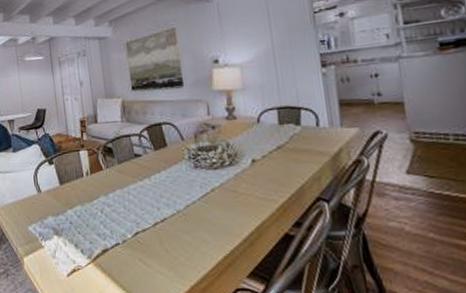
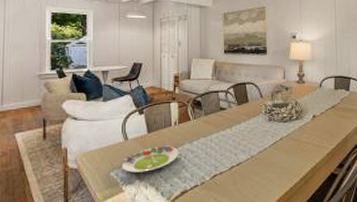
salad plate: none [38,198,95,228] -> present [121,145,179,173]

